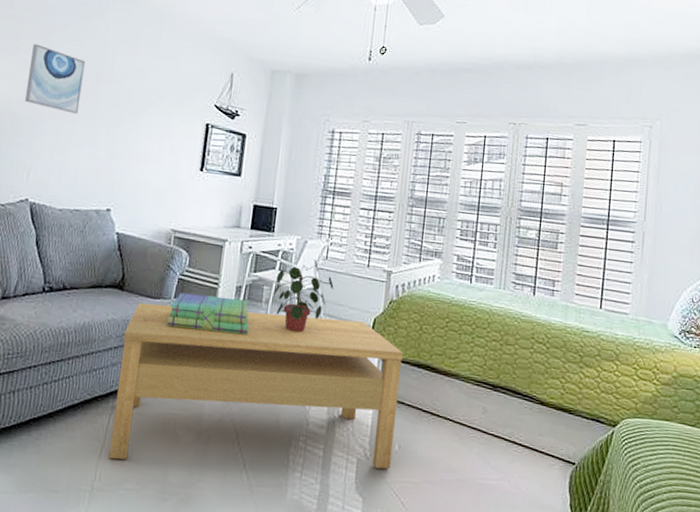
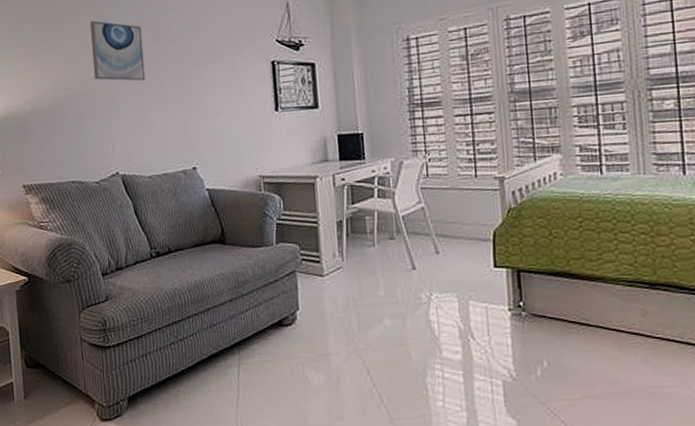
coffee table: present [108,303,404,469] -> none [235,236,542,408]
stack of books: present [167,292,249,334] -> none [274,233,358,273]
potted plant: present [273,259,334,333] -> none [376,179,441,259]

